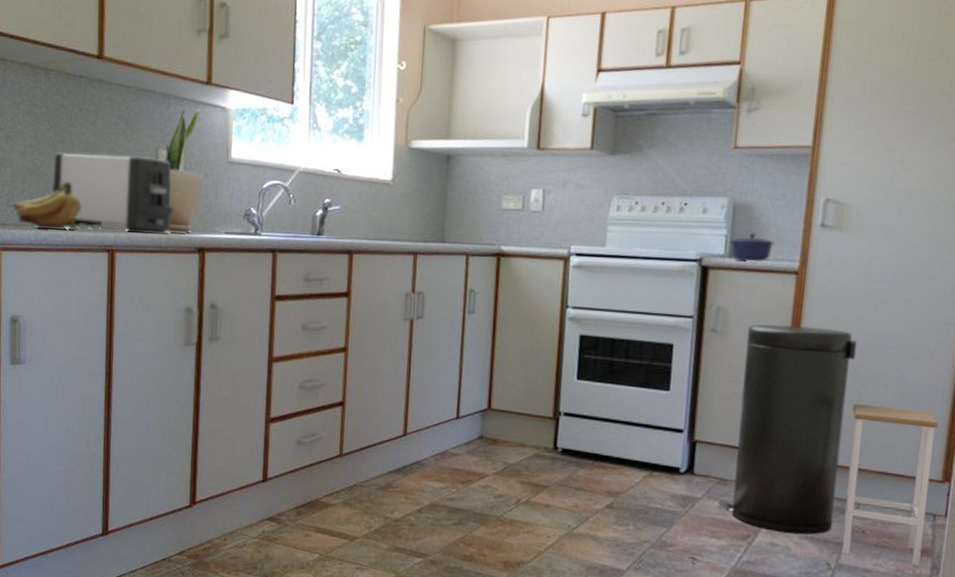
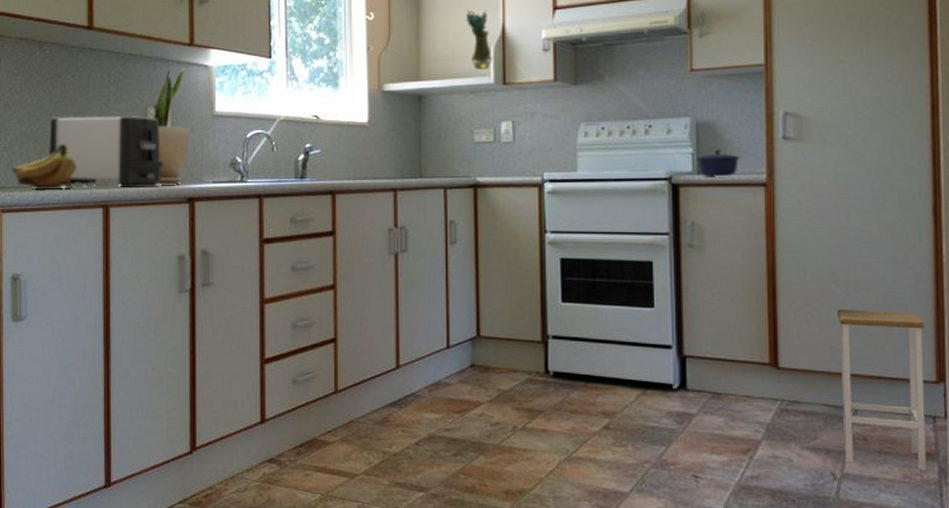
vase: none [503,66,529,133] -> present [465,10,493,71]
pedal bin: present [716,324,857,535] -> none [713,236,833,445]

